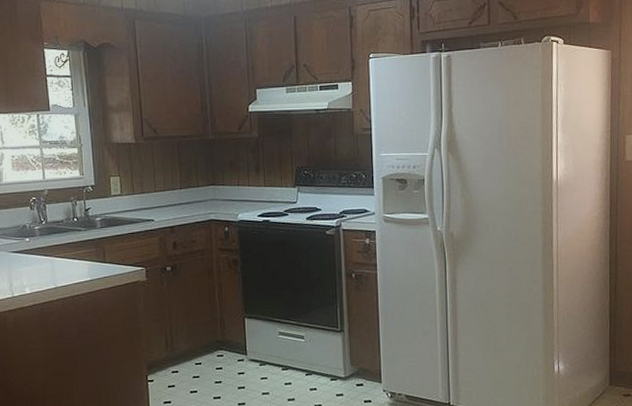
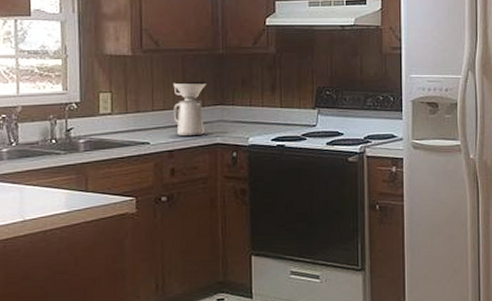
coffee maker: none [171,165,200,213] -> present [173,82,207,135]

